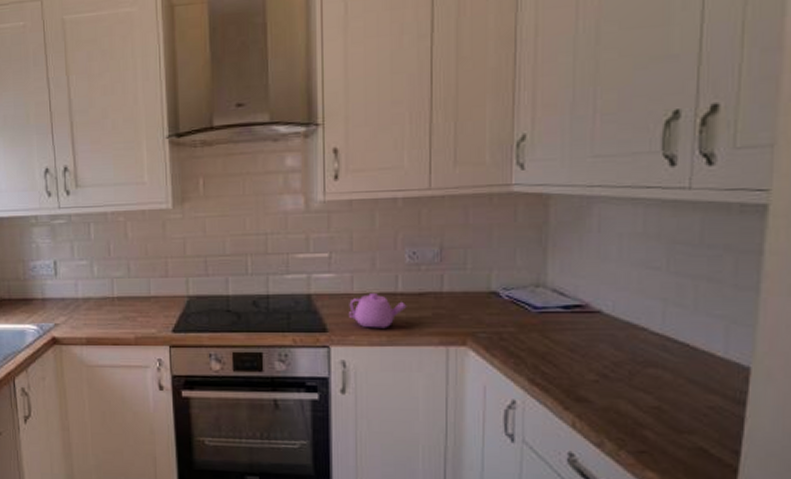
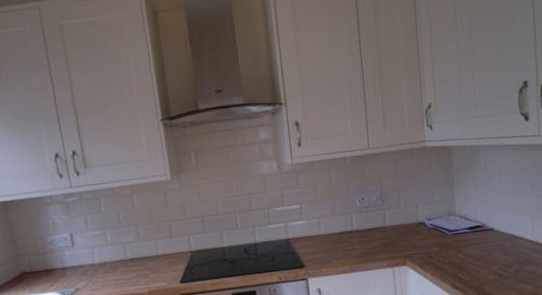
teapot: present [349,292,407,328] -> none [319,232,362,260]

